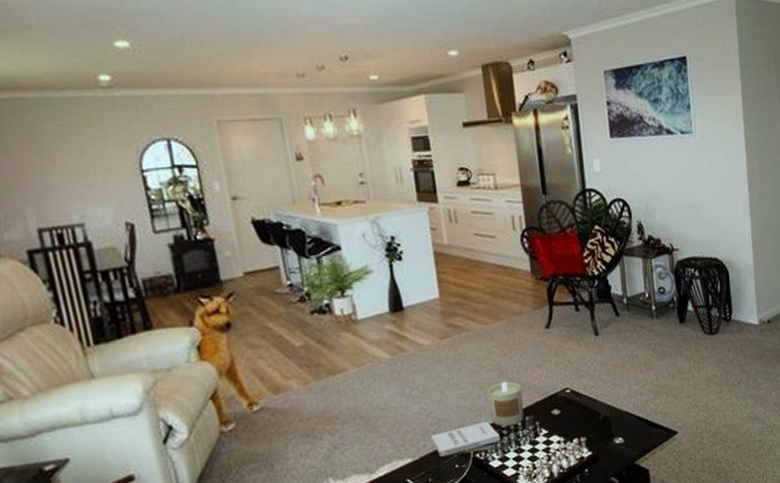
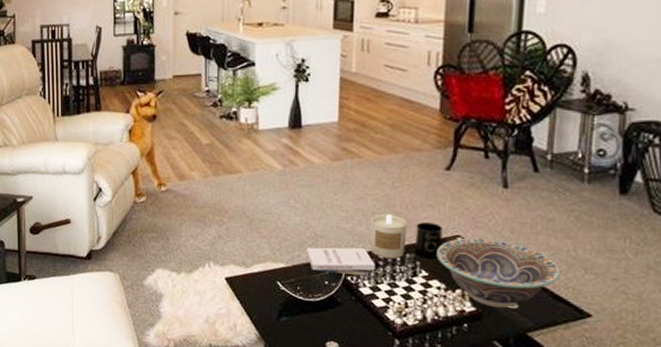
mug: none [529,381,554,417] -> present [415,222,443,259]
decorative bowl: none [551,384,651,447] -> present [436,237,561,309]

